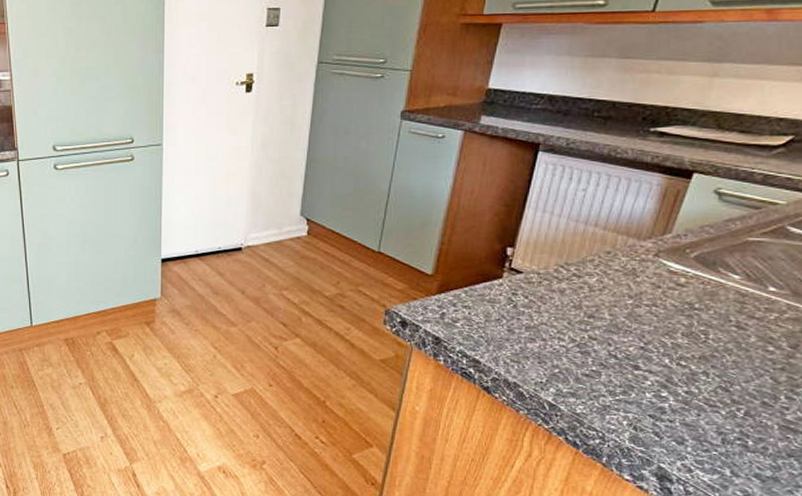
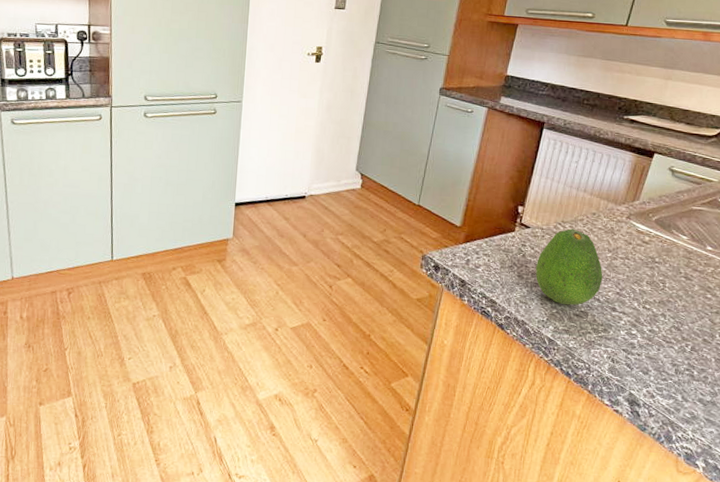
fruit: none [530,272,621,364] -> present [535,228,603,306]

